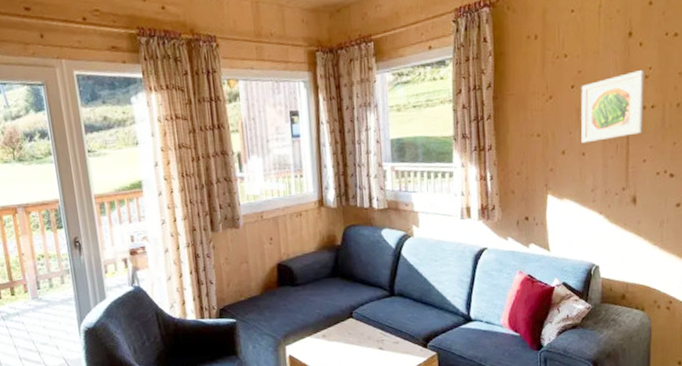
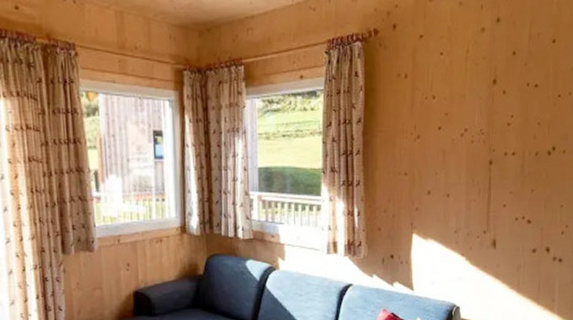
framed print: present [581,70,644,144] -> none [446,118,507,185]

